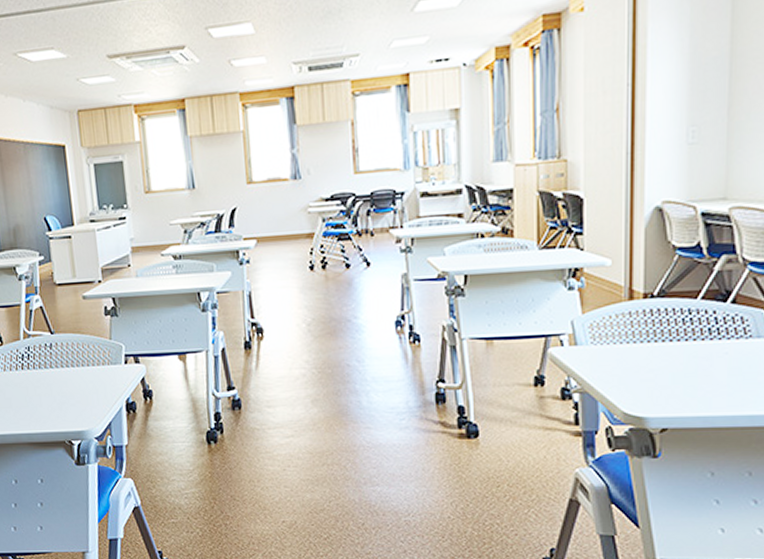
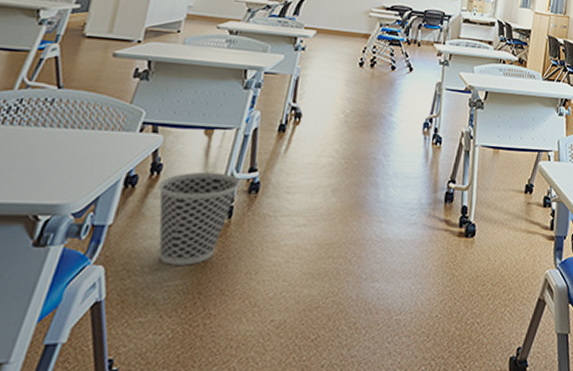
wastebasket: none [154,393,223,476] -> present [158,171,240,265]

